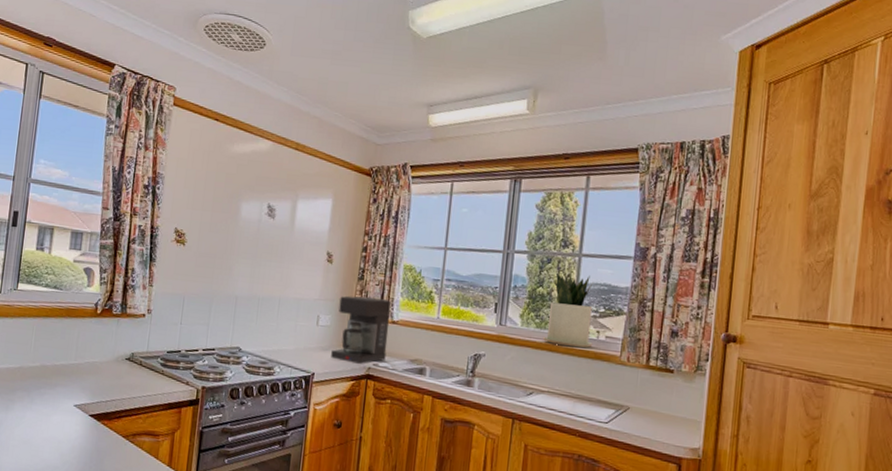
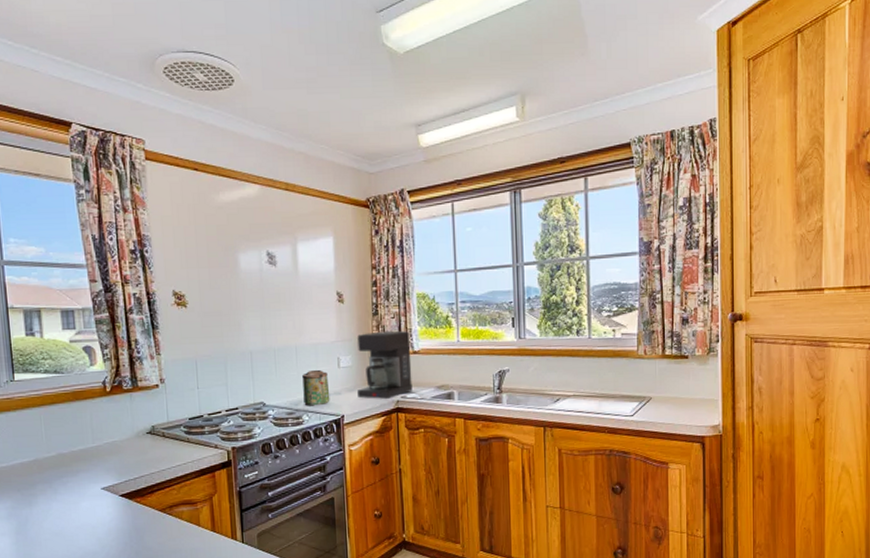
canister: none [278,323,305,360] -> present [302,369,330,406]
planter: present [542,272,594,349] -> none [561,277,610,350]

